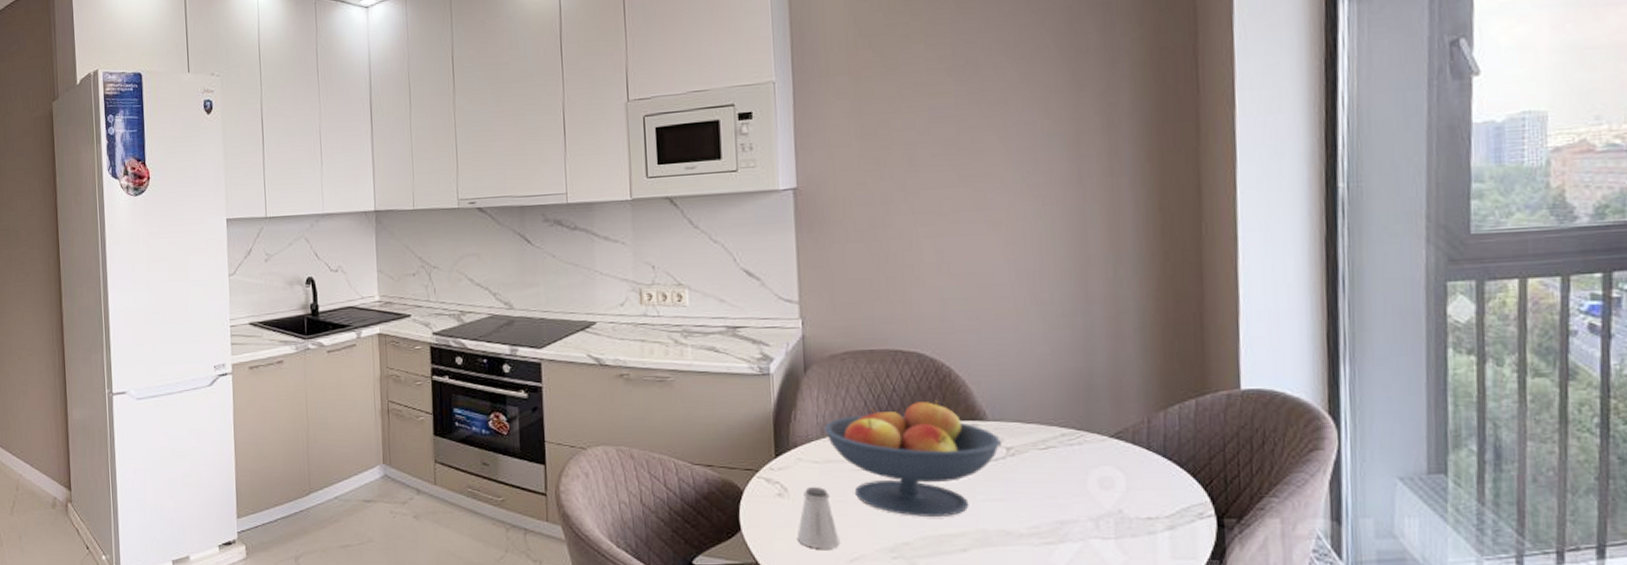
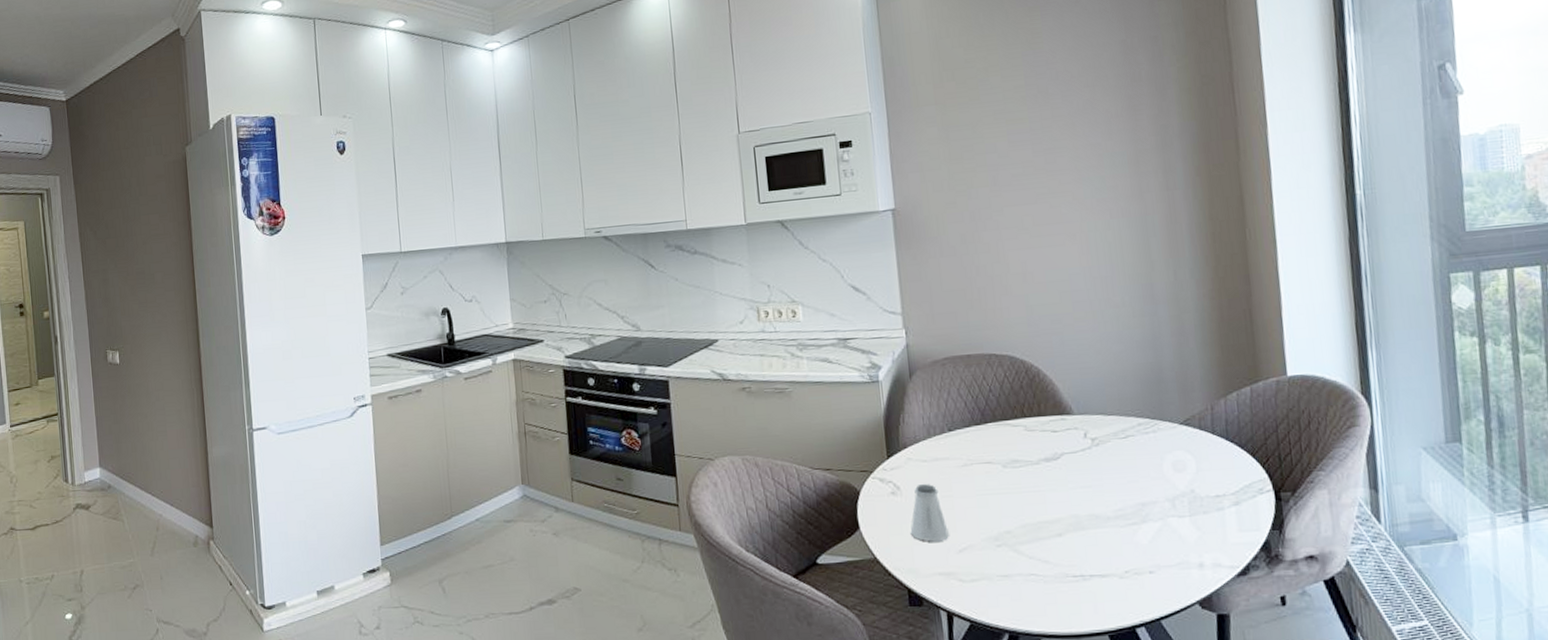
fruit bowl: present [825,400,1001,516] -> none [930,398,1087,506]

